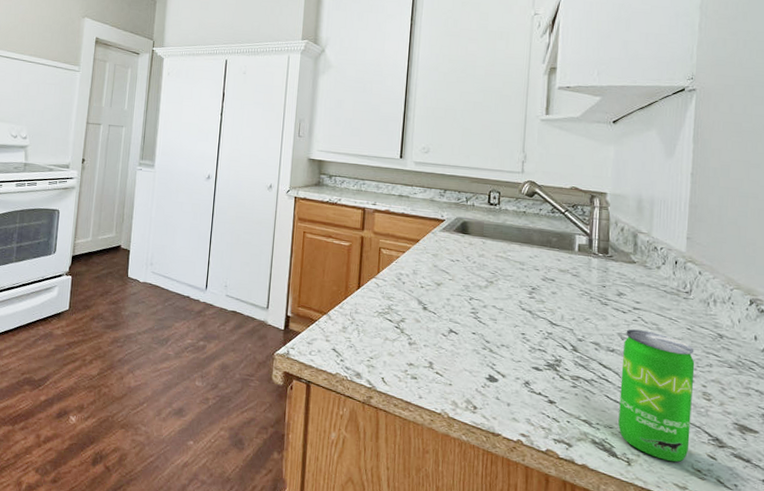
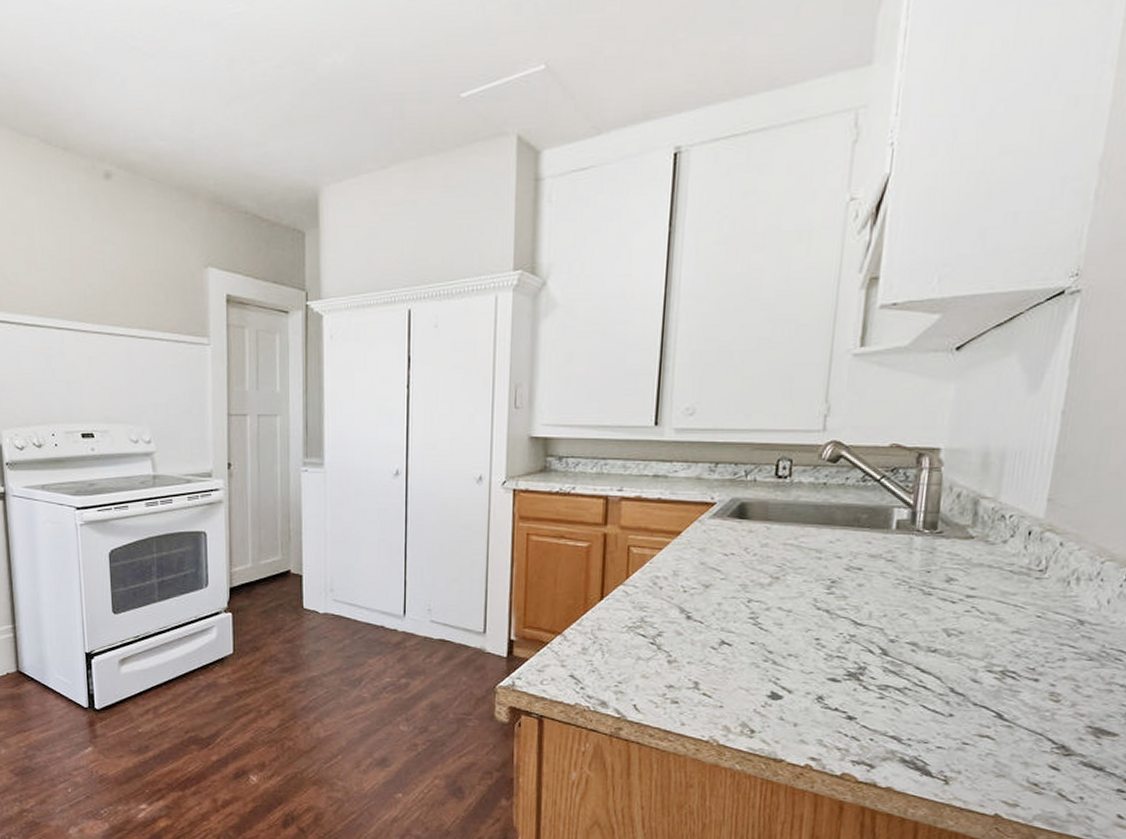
beverage can: present [618,329,695,463] -> none [935,622,1044,777]

